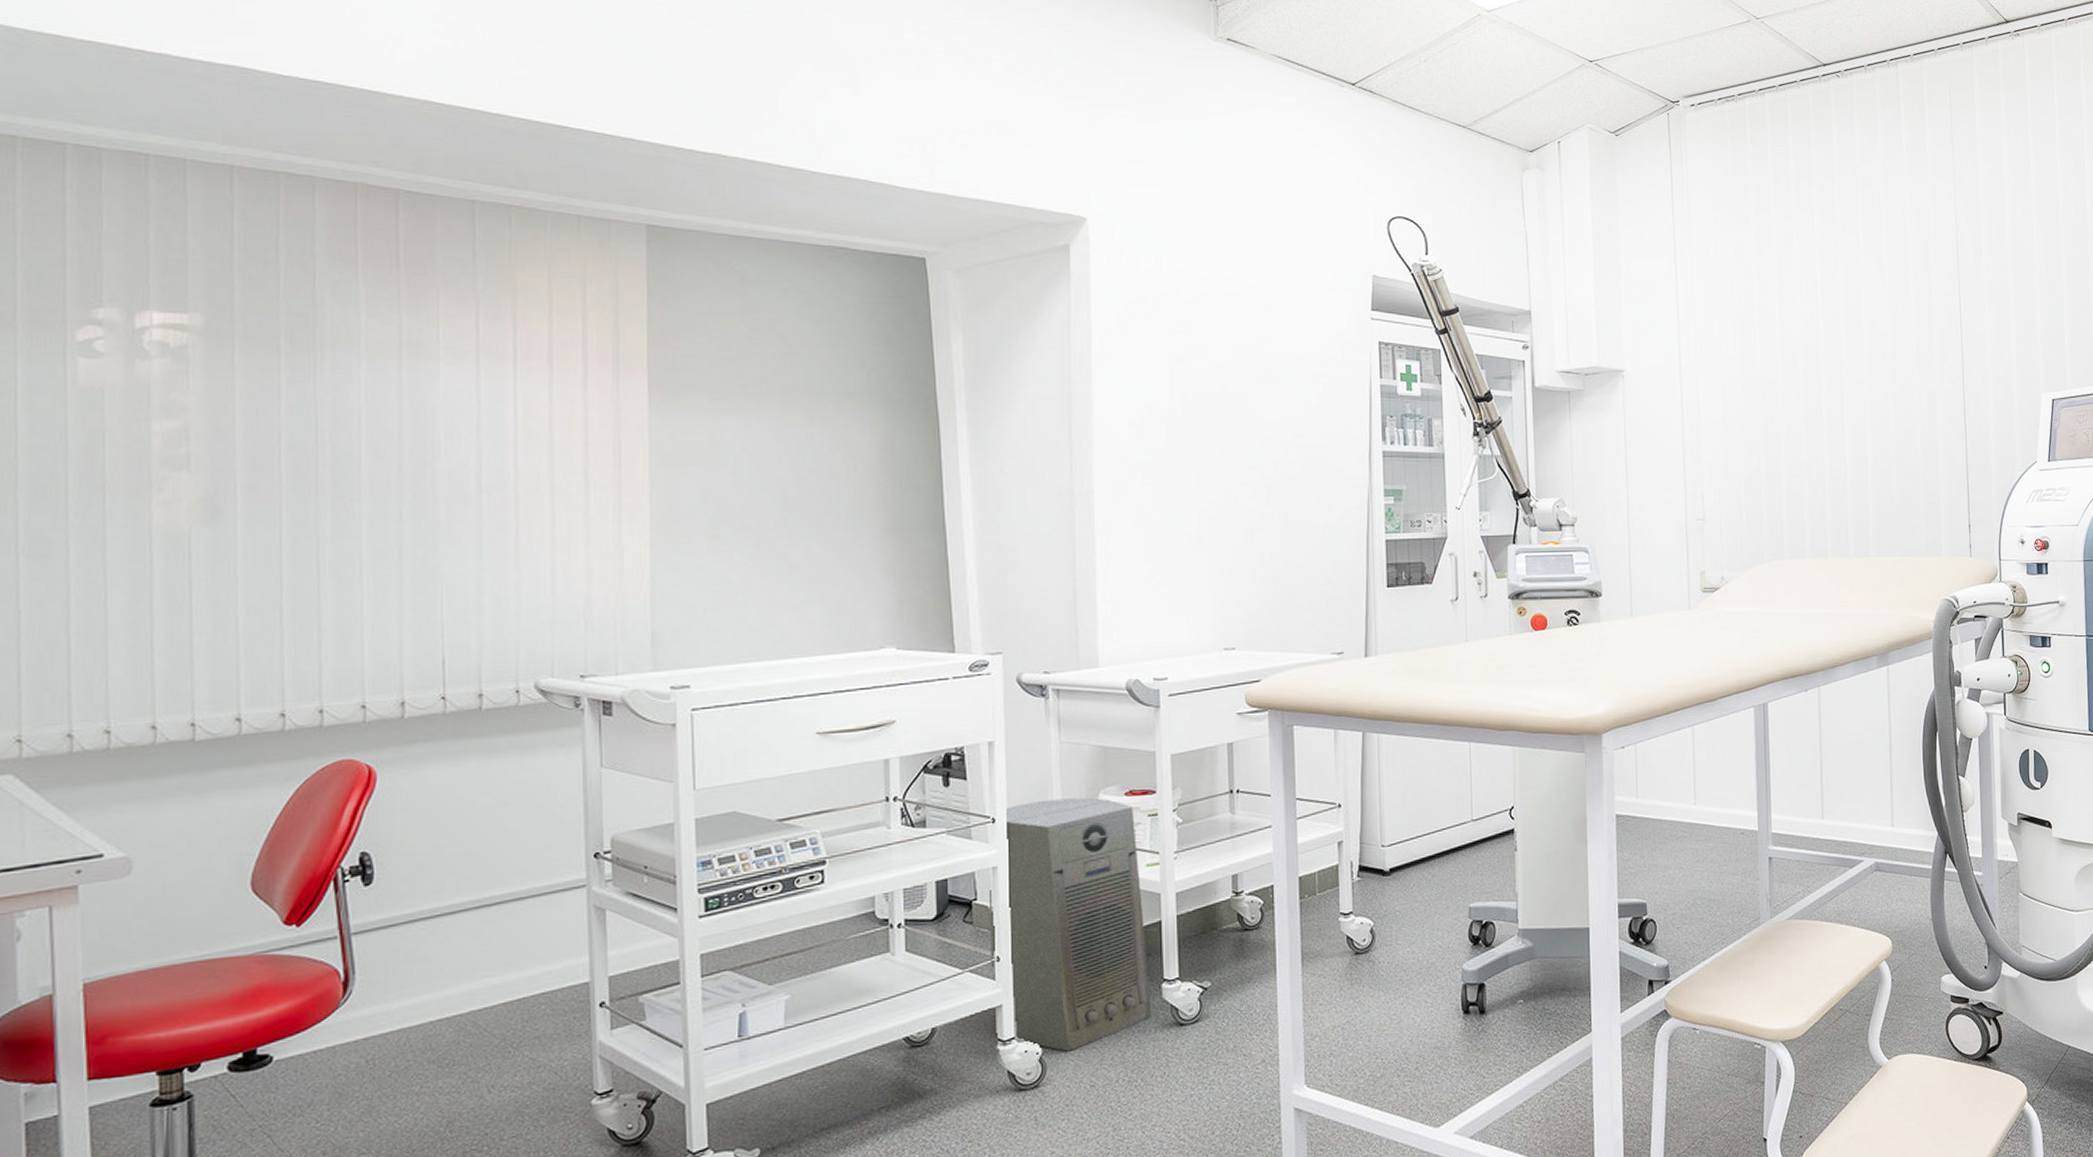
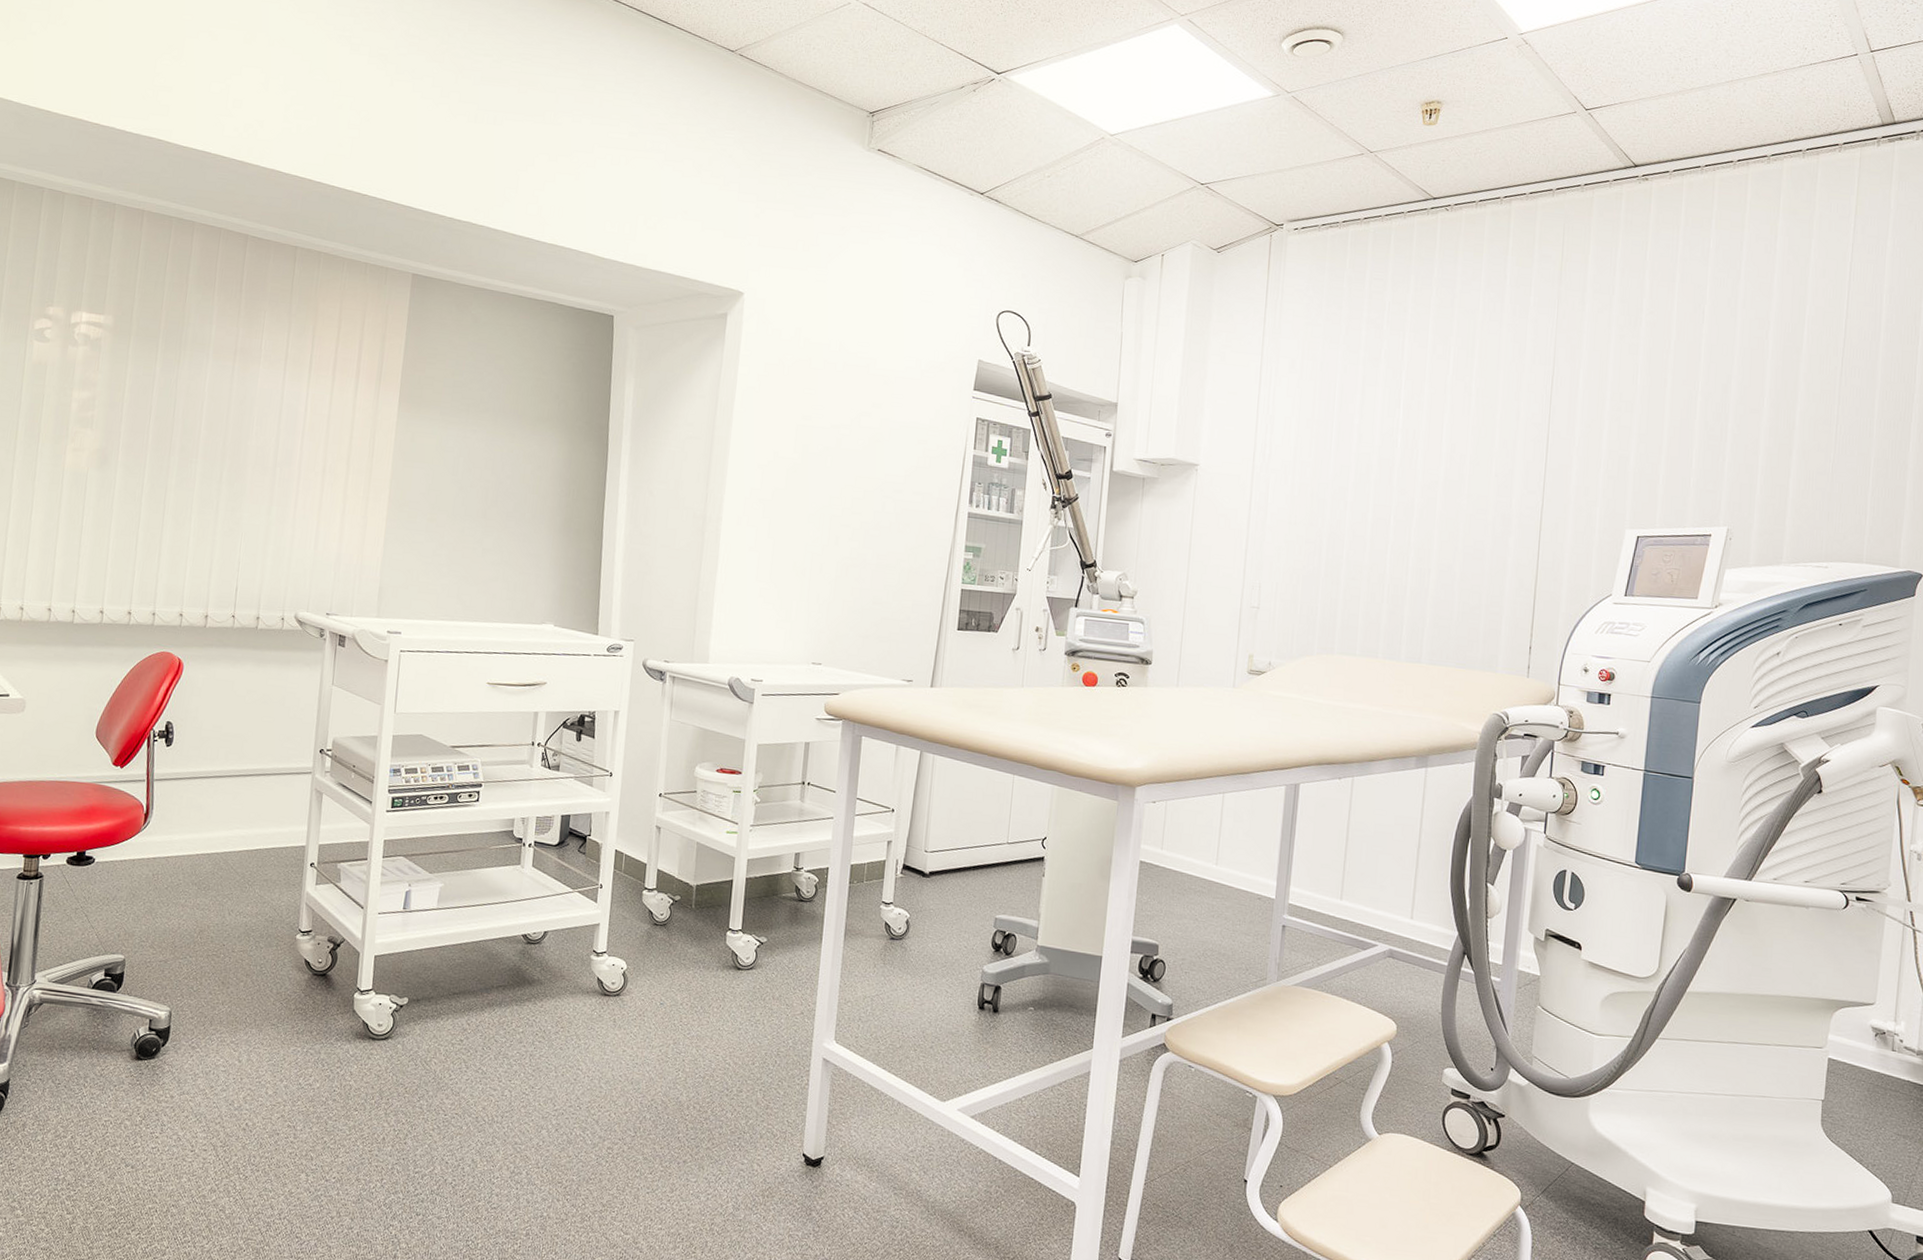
air purifier: present [990,797,1152,1052] -> none [594,764,722,972]

